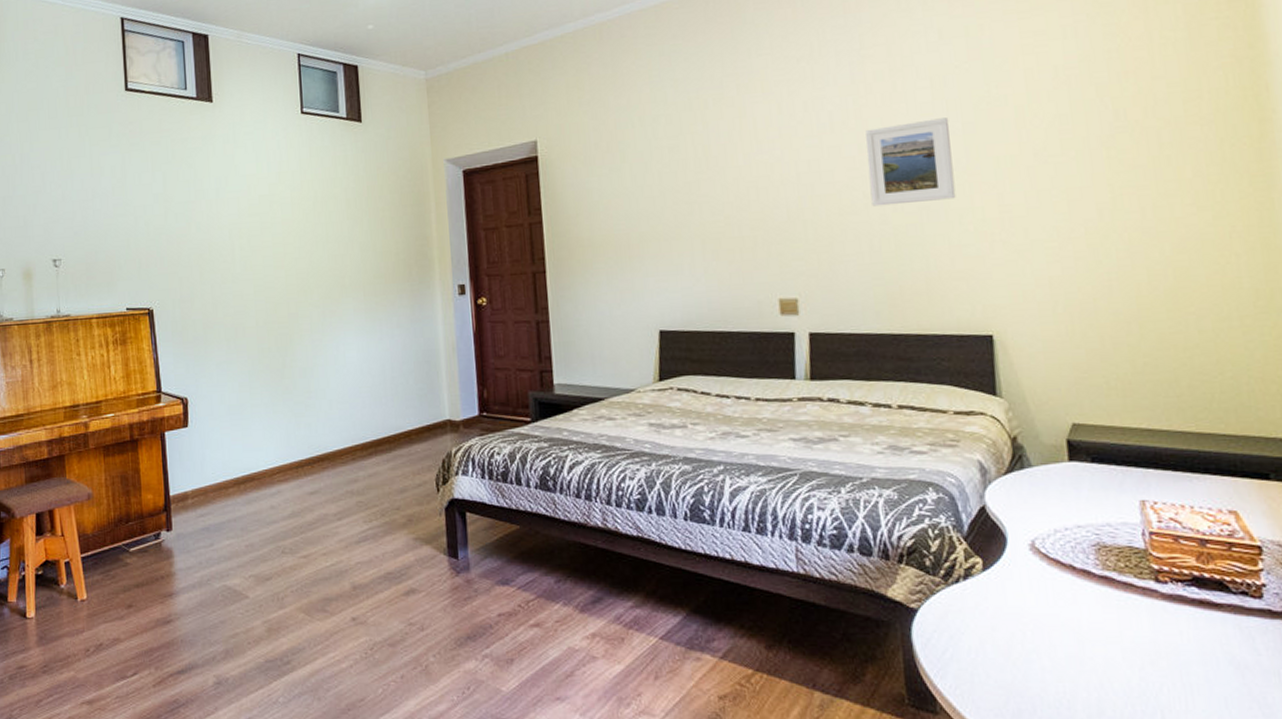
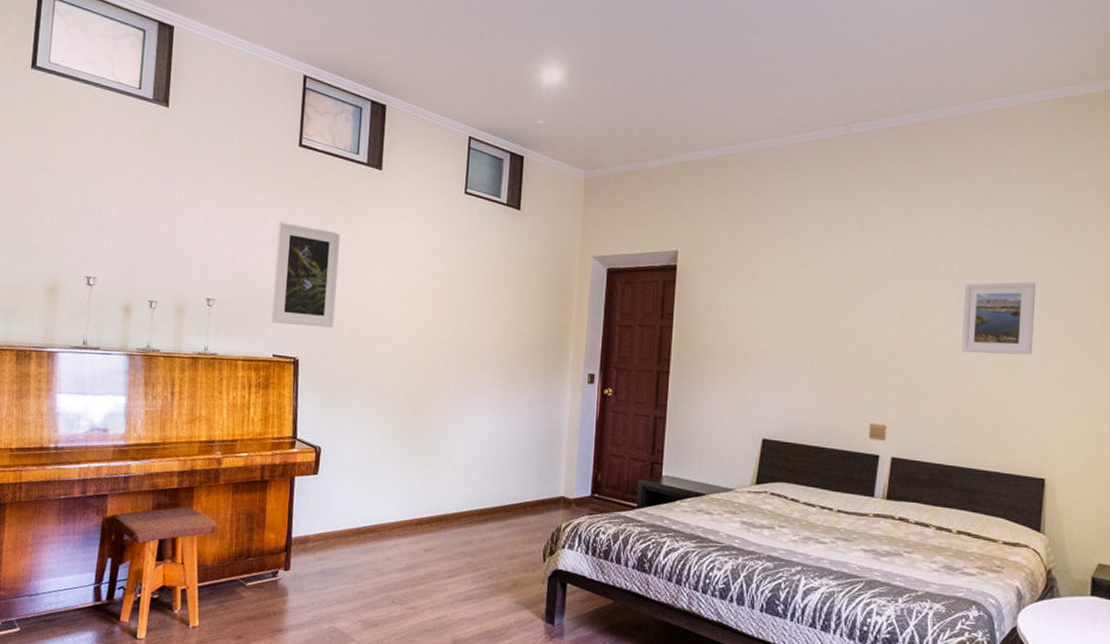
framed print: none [115,170,185,276] -> present [271,221,341,328]

